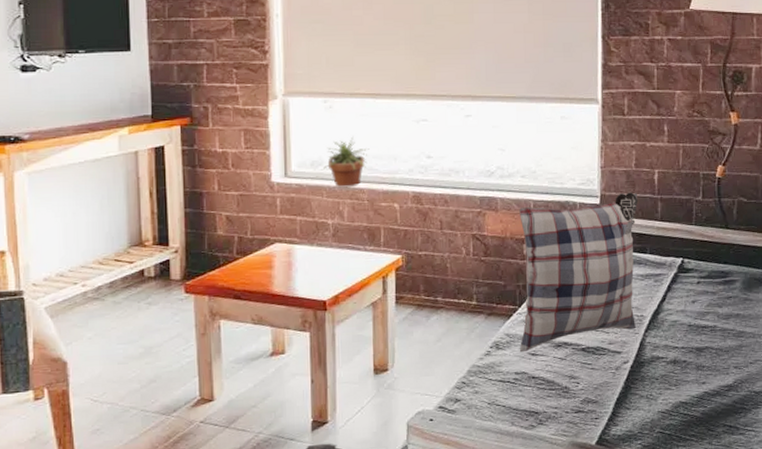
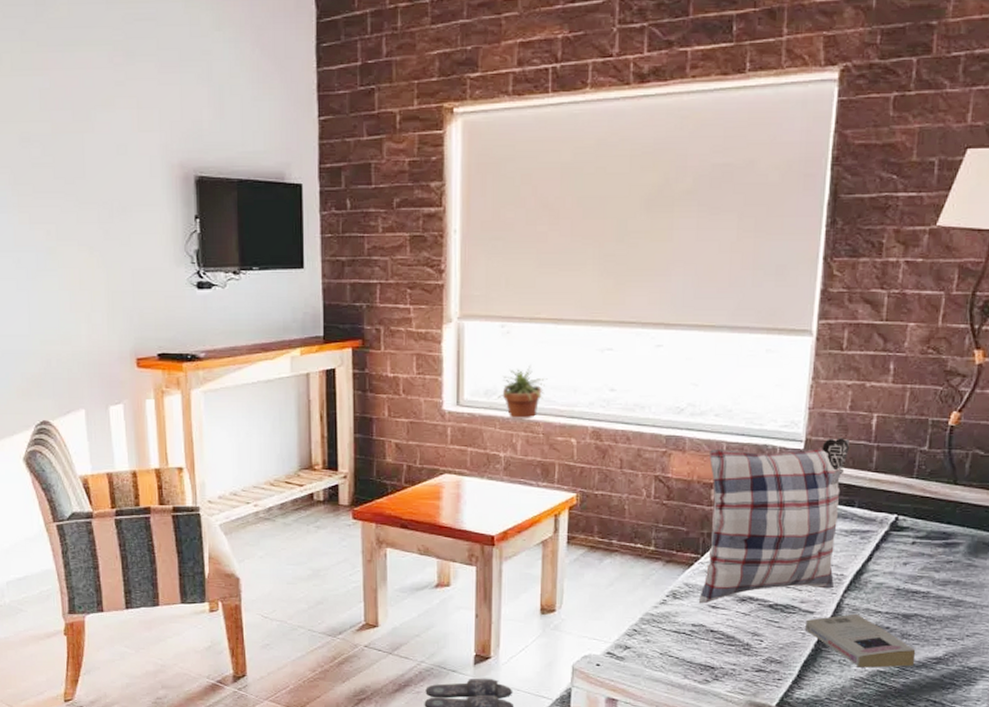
book: none [615,350,711,401] -> present [806,613,916,668]

